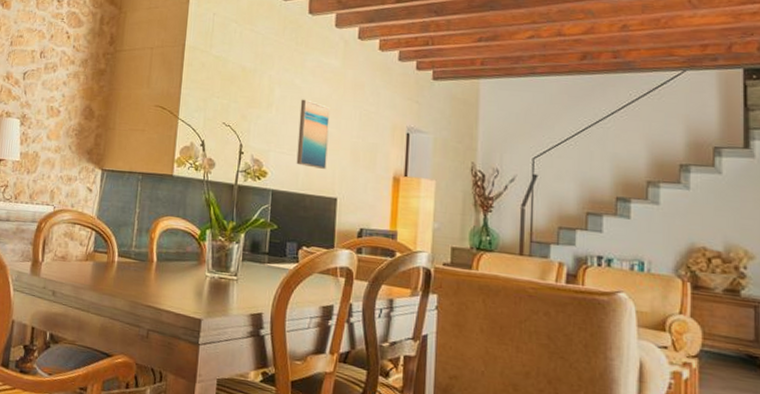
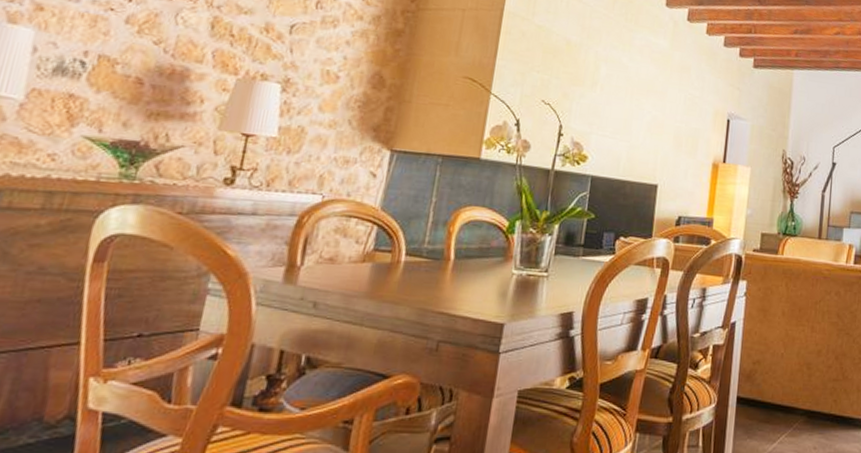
wall art: present [296,99,330,169] -> none [618,79,656,154]

